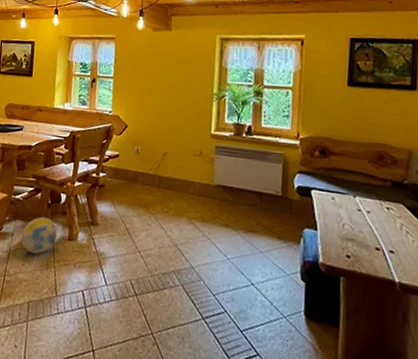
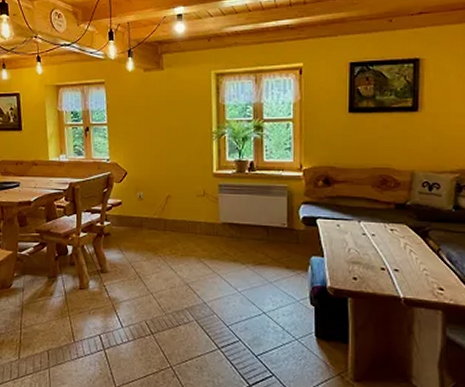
ball: present [21,216,57,255] -> none [32,269,67,306]

